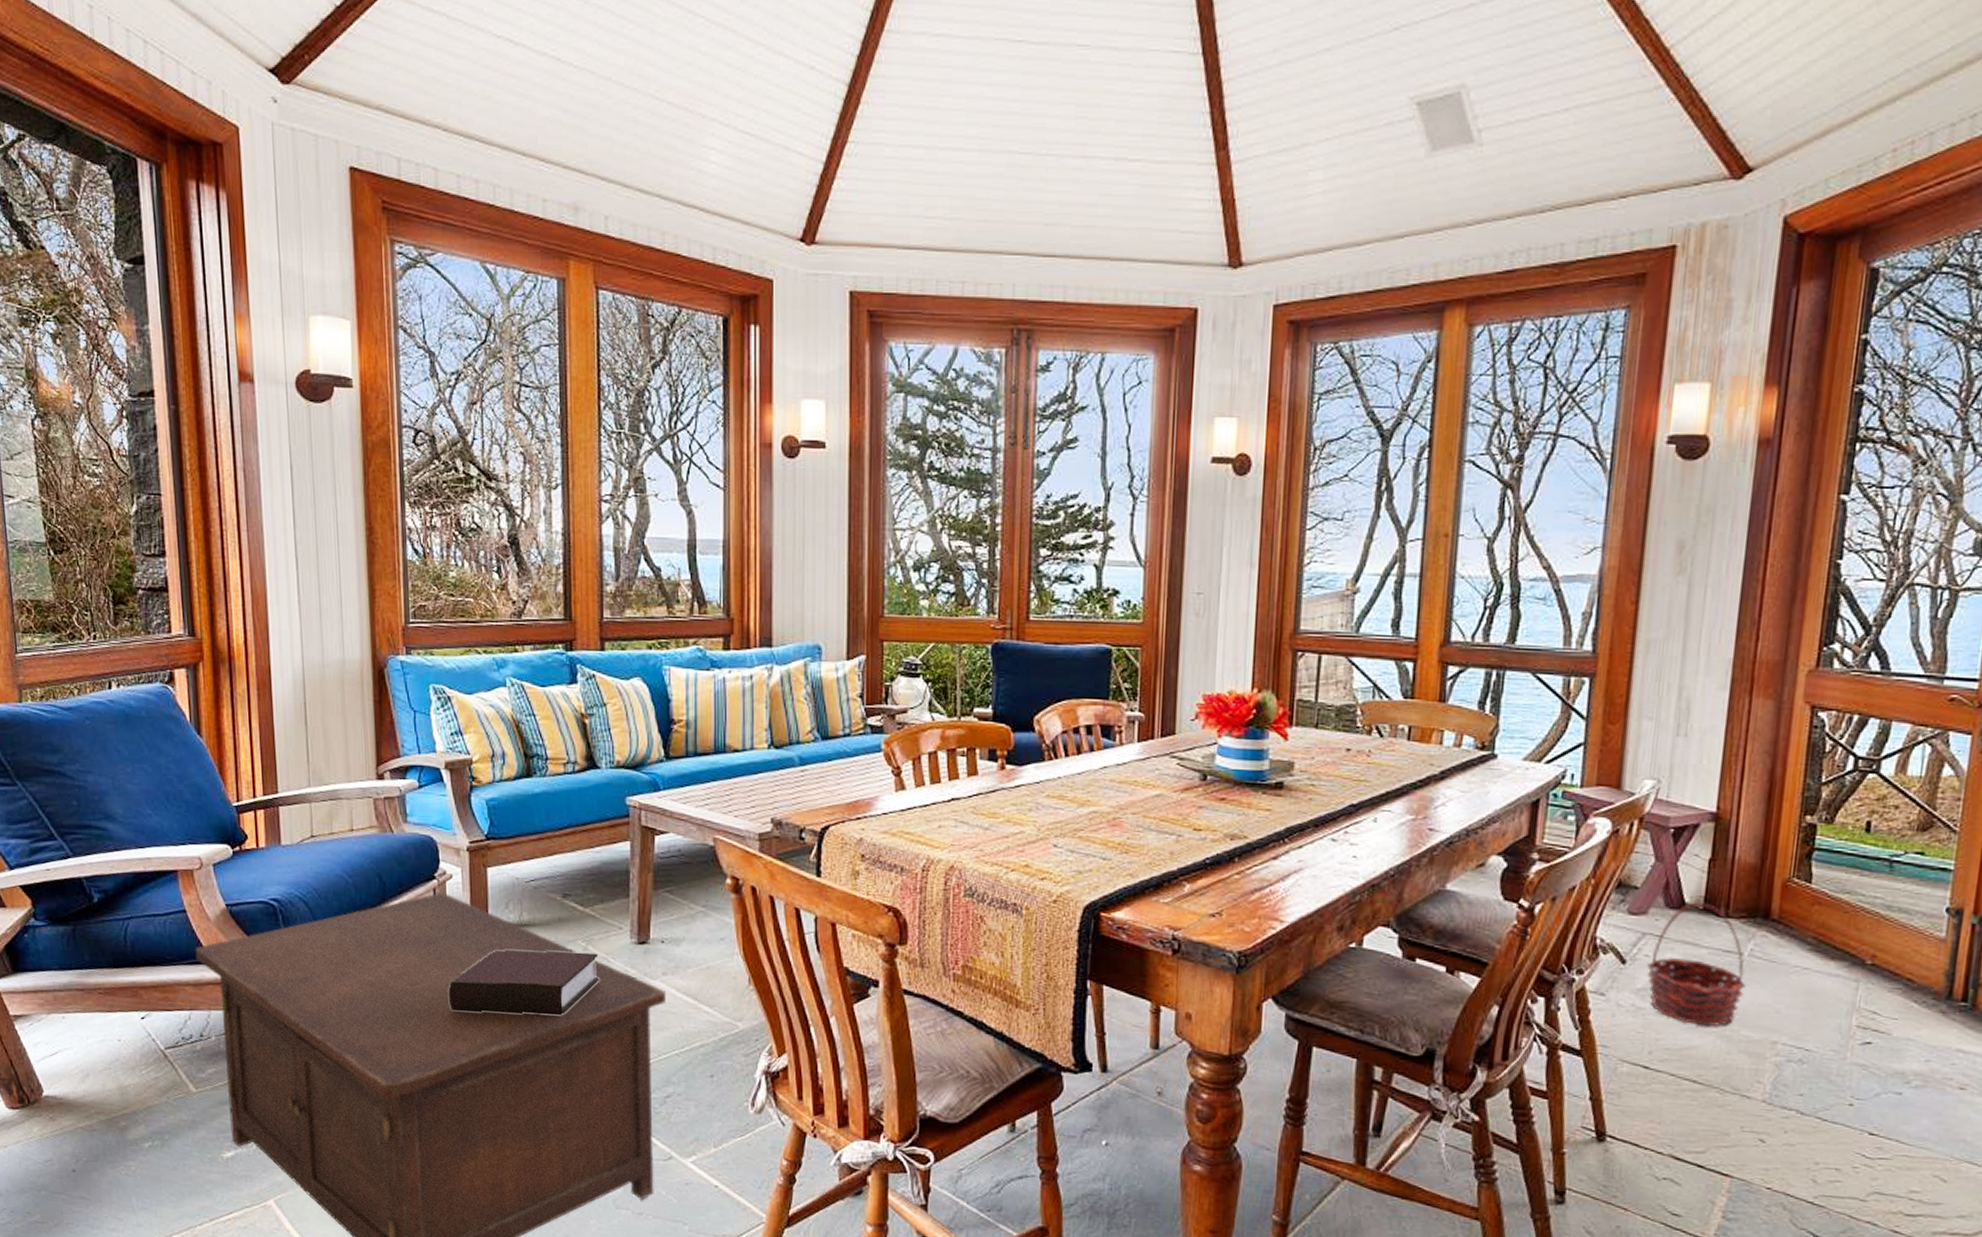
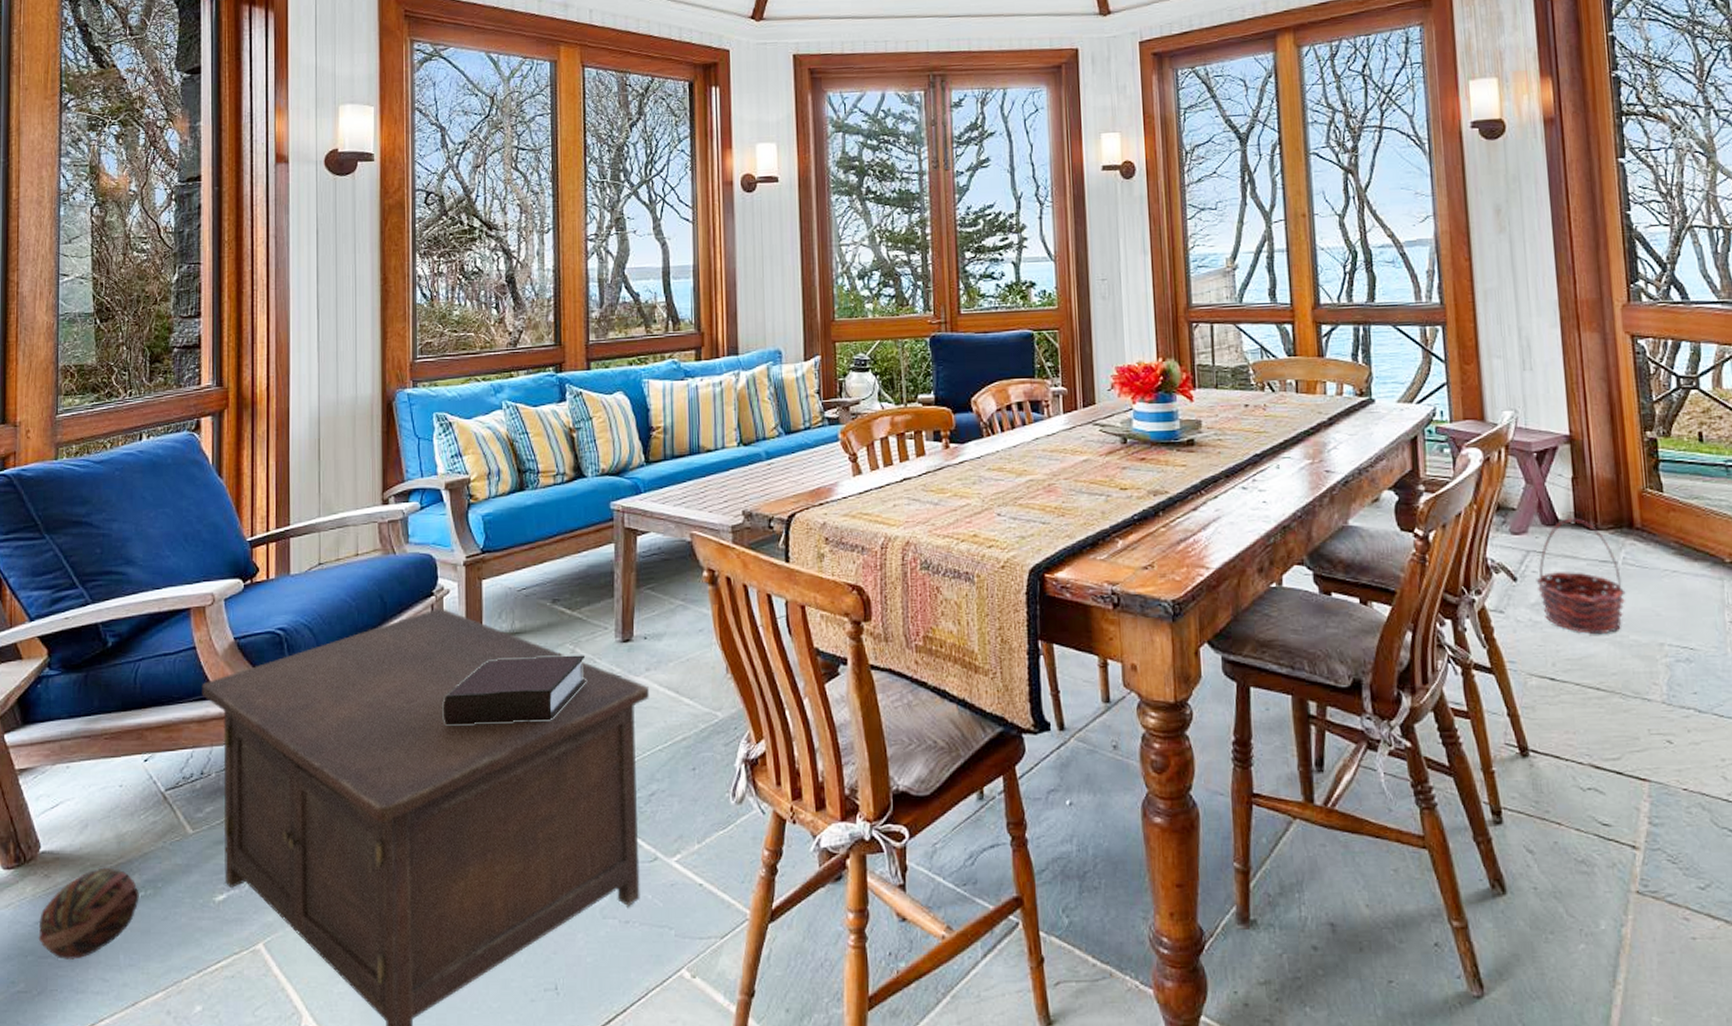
decorative ball: none [49,1116,147,1198] -> present [38,867,139,959]

